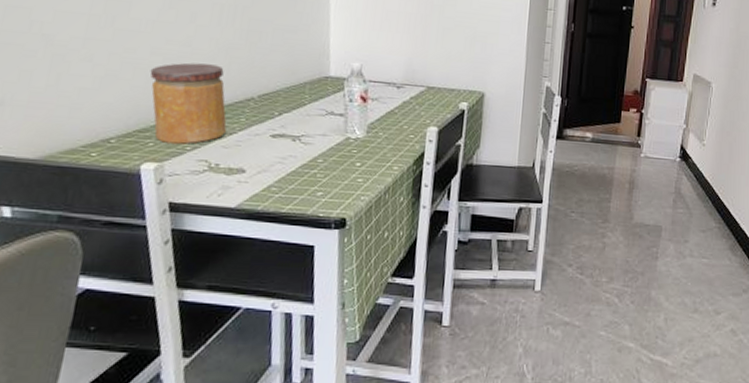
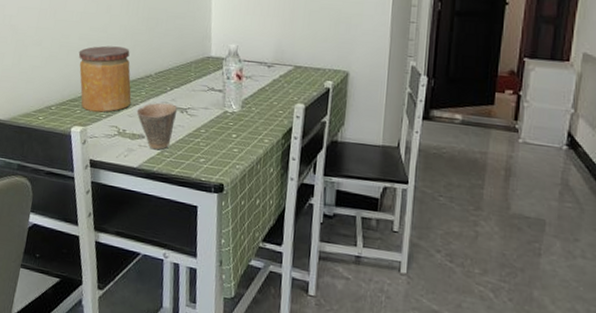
cup: none [234,130,289,186] -> present [136,102,178,150]

